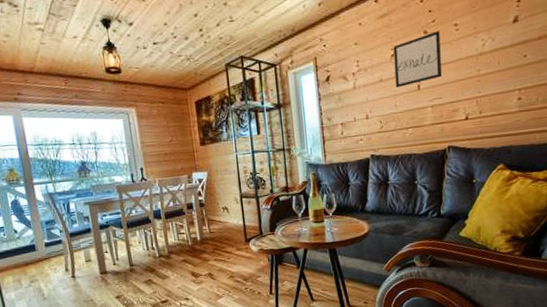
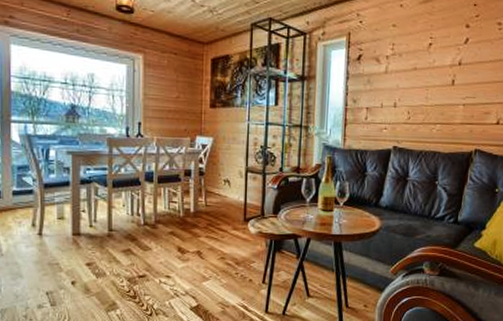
wall art: present [393,31,442,88] -> none [429,27,482,80]

